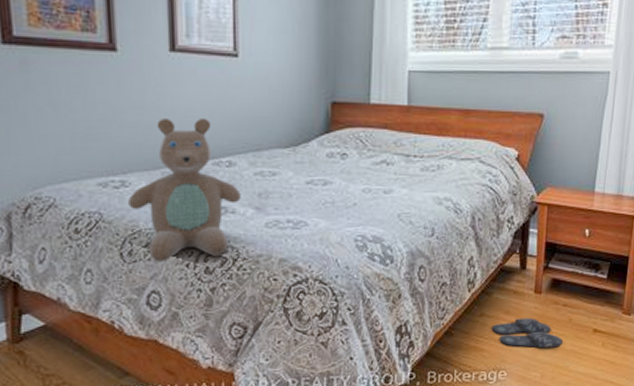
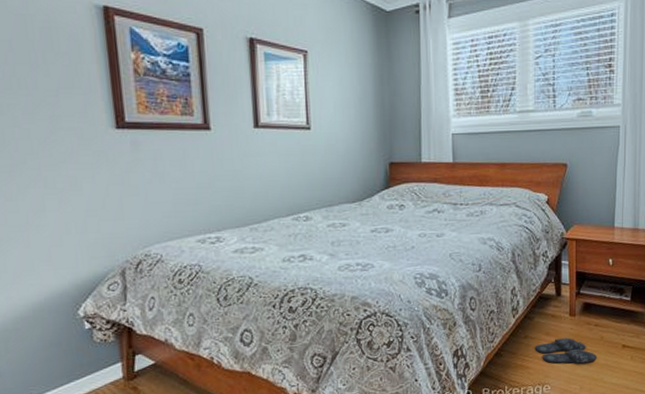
teddy bear: present [128,117,241,262] -> none [223,181,317,304]

